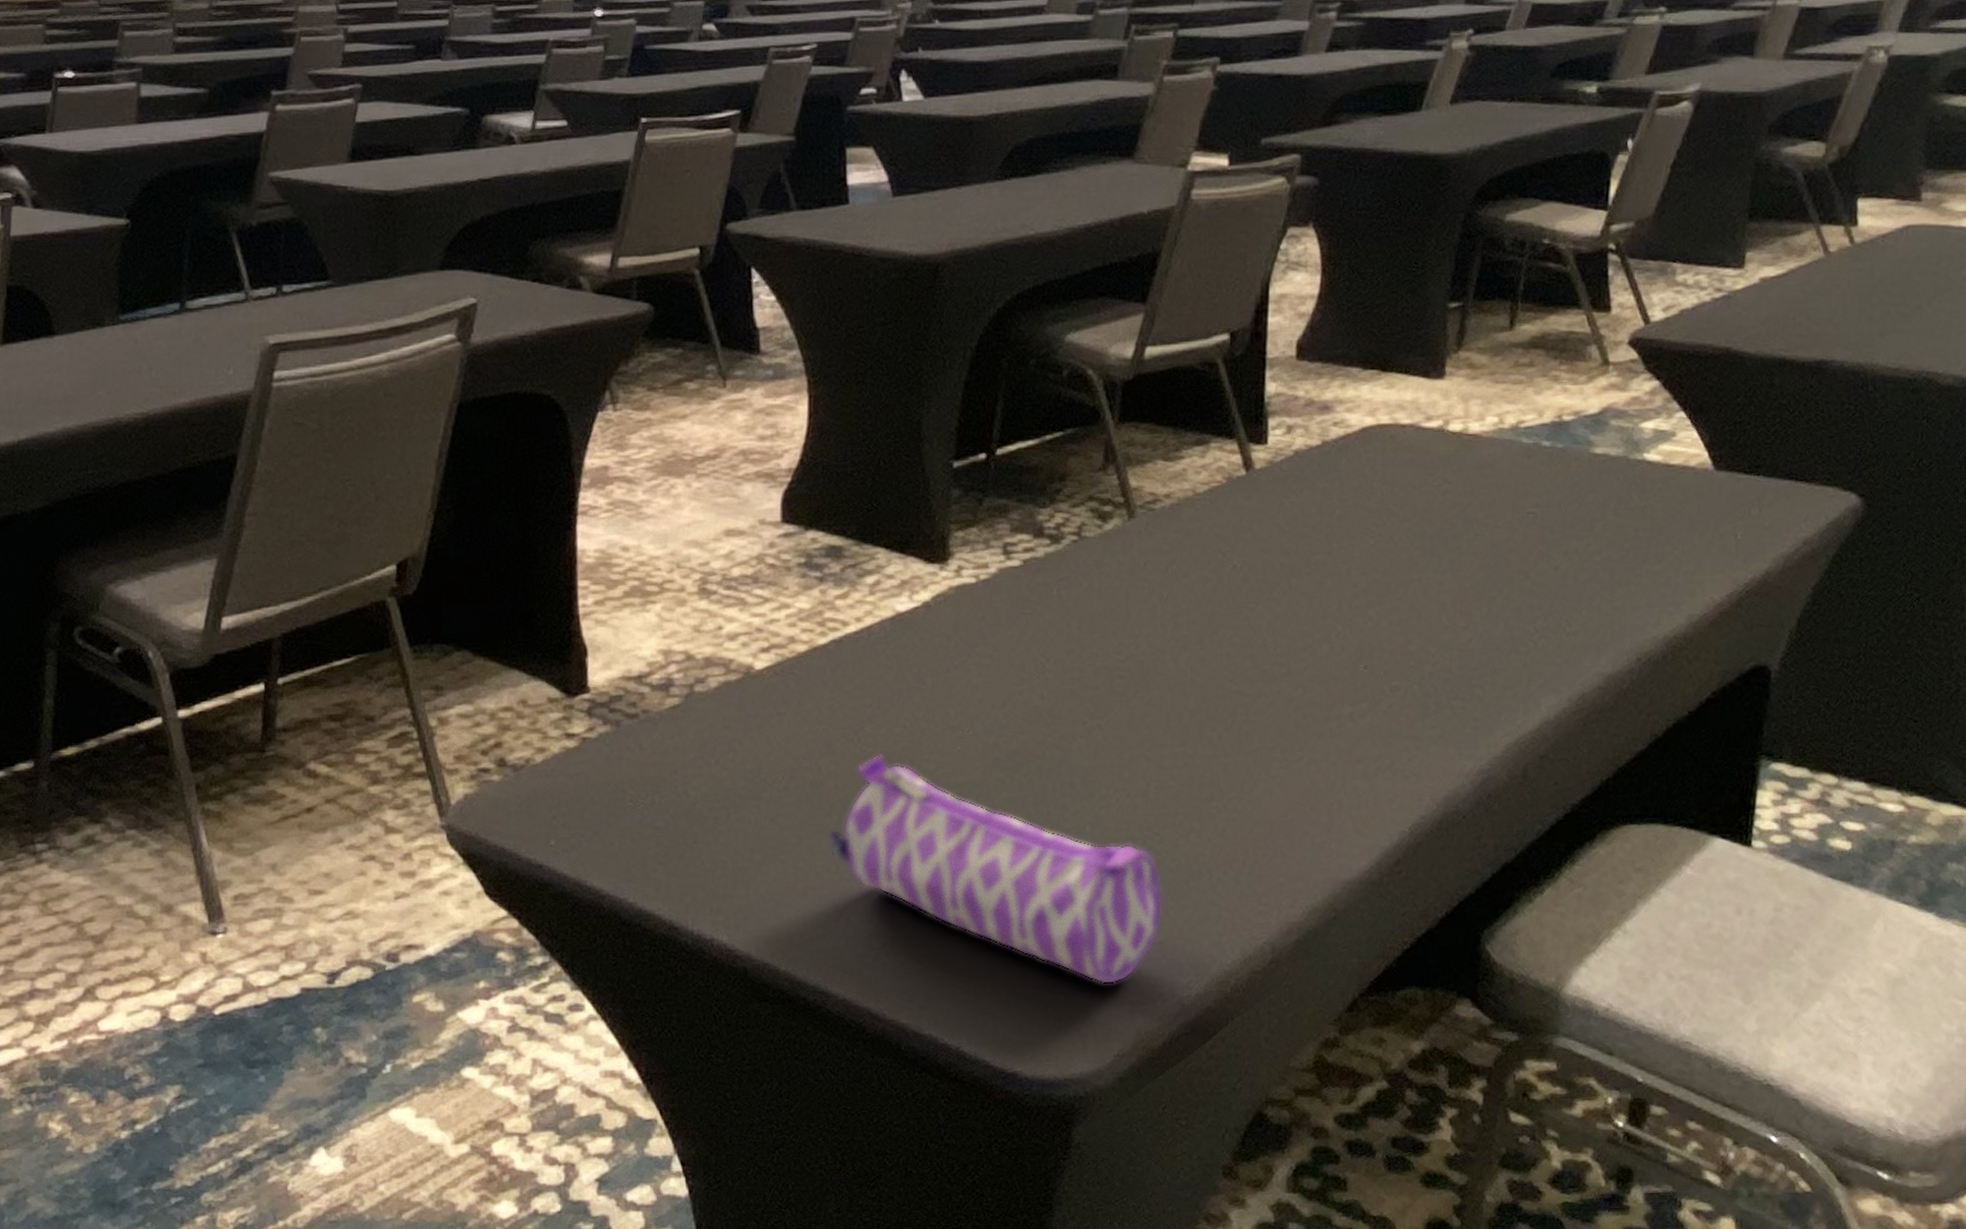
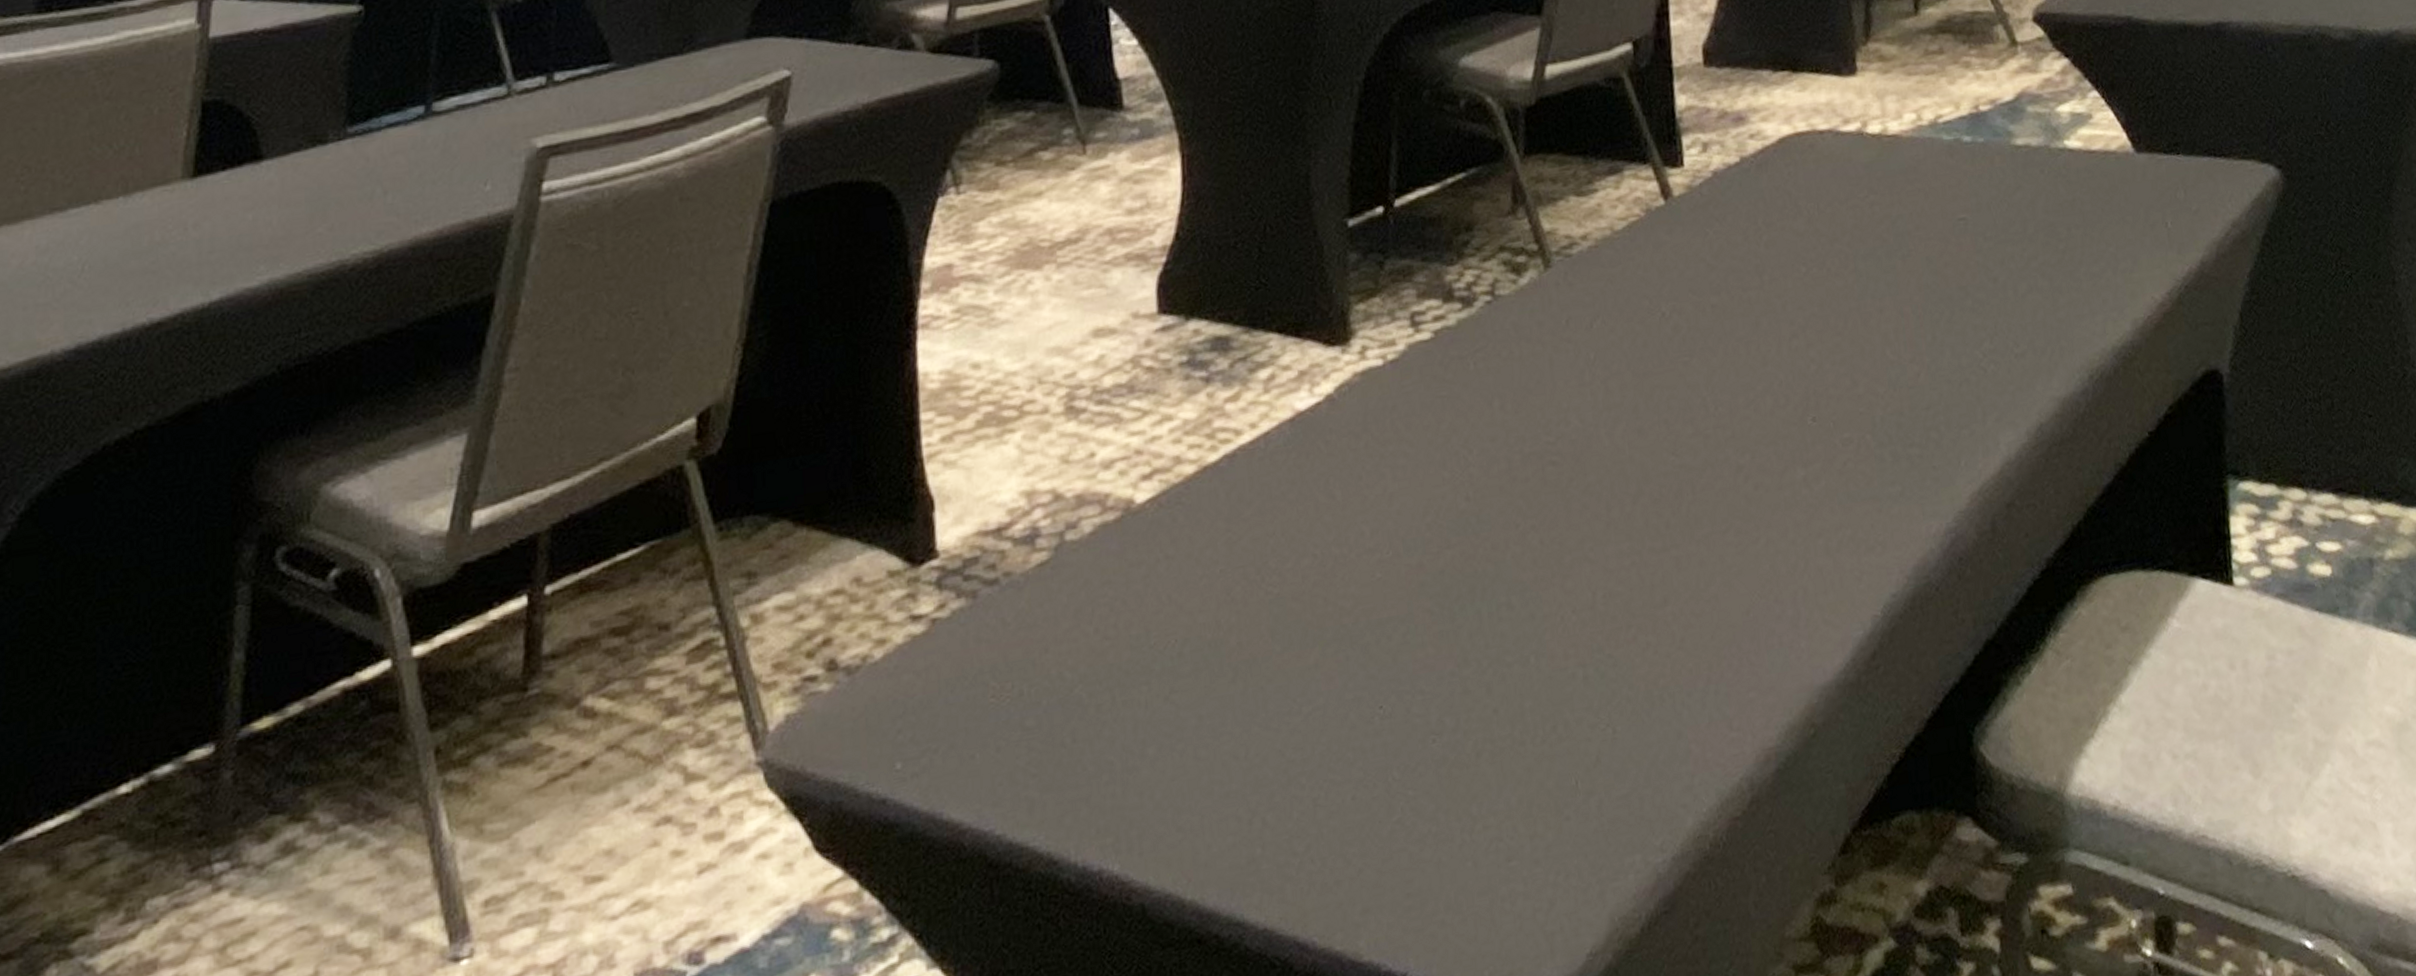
pencil case: present [828,754,1164,985] -> none [1234,594,1626,862]

